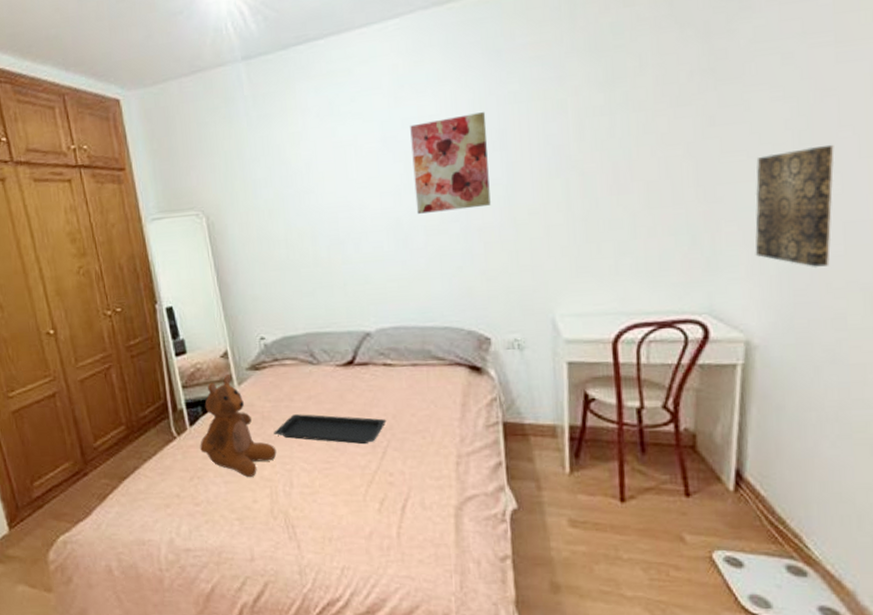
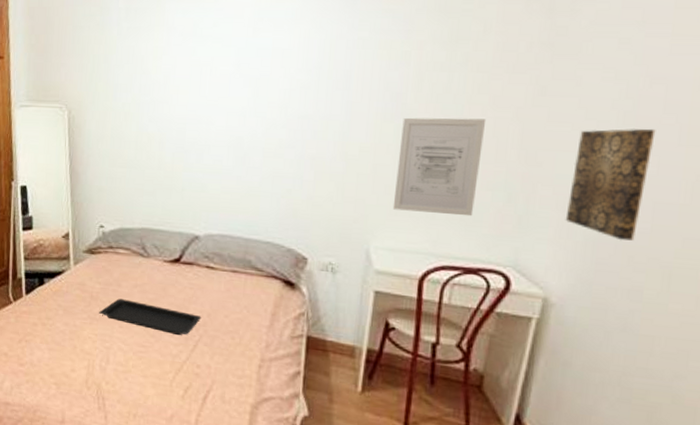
teddy bear: present [200,374,277,477] -> none [32,253,99,348]
wall art: present [410,112,491,214] -> none [257,52,334,139]
wall art: none [569,160,659,272] -> present [392,117,487,217]

